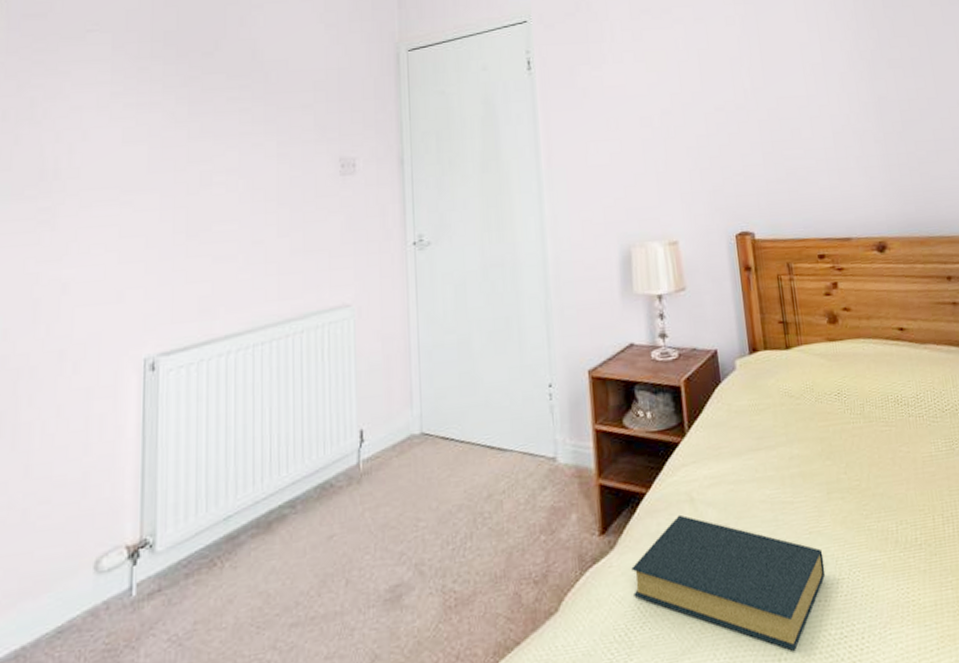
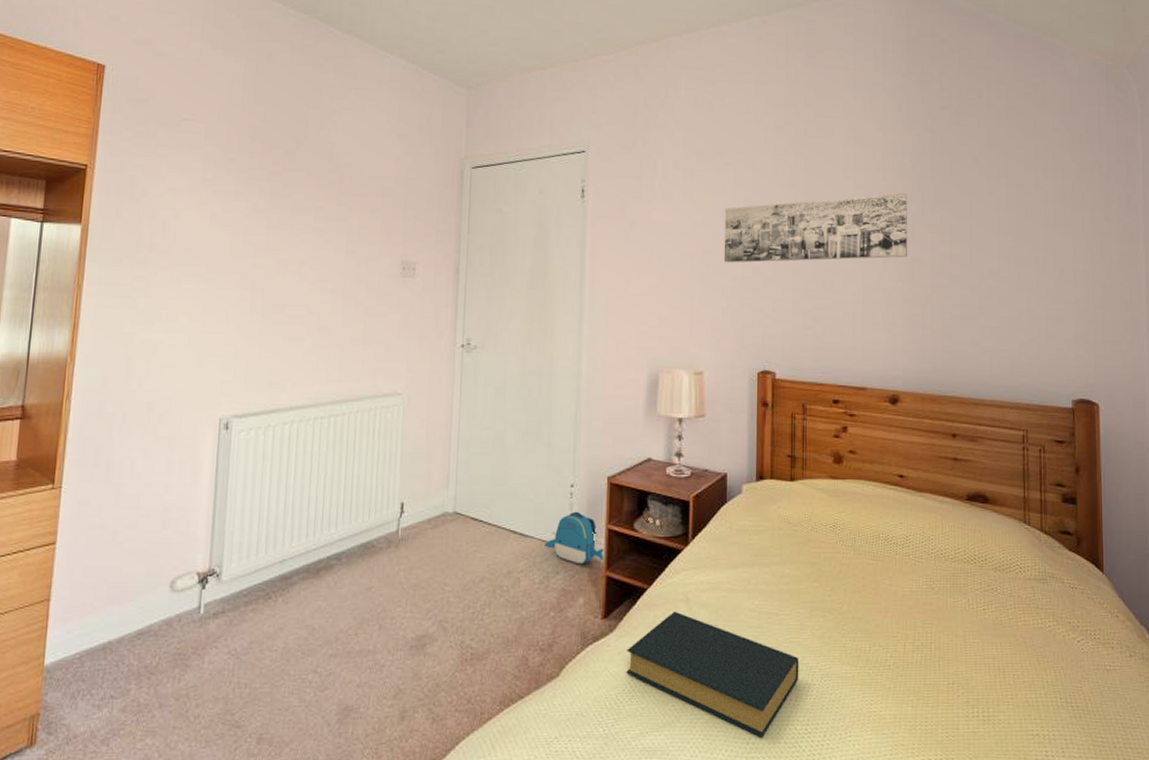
backpack: none [525,414,594,476] -> present [544,511,604,564]
wall art: none [679,30,873,122] -> present [723,192,908,263]

